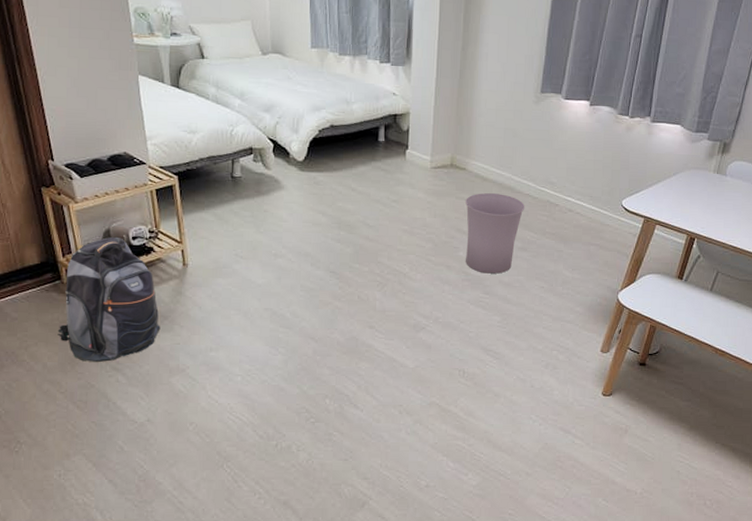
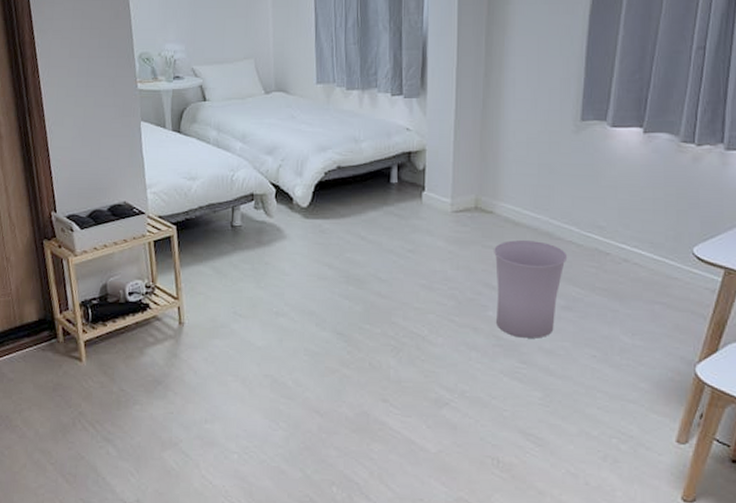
backpack: present [57,236,161,363] -> none [51,292,154,432]

